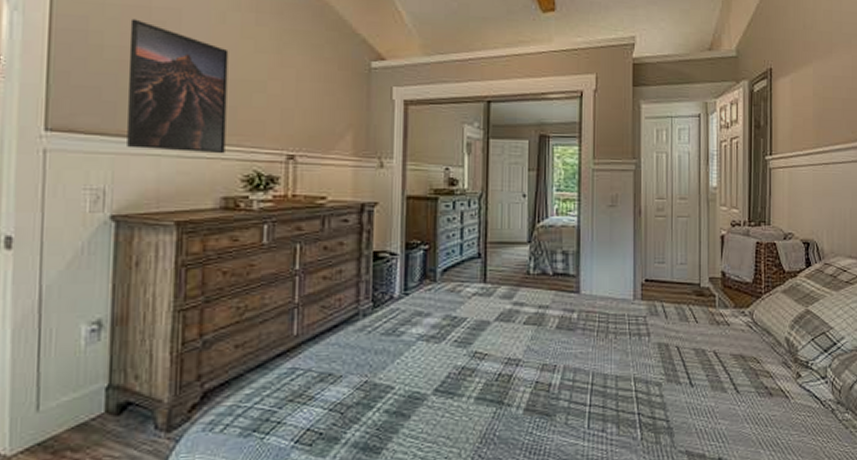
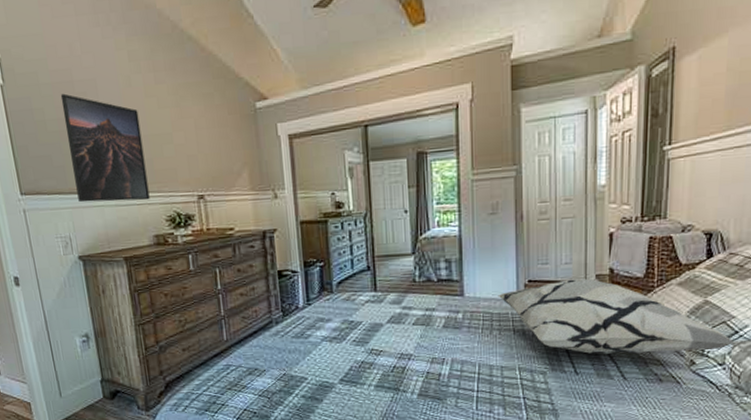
decorative pillow: none [614,281,838,364] -> present [498,278,739,354]

